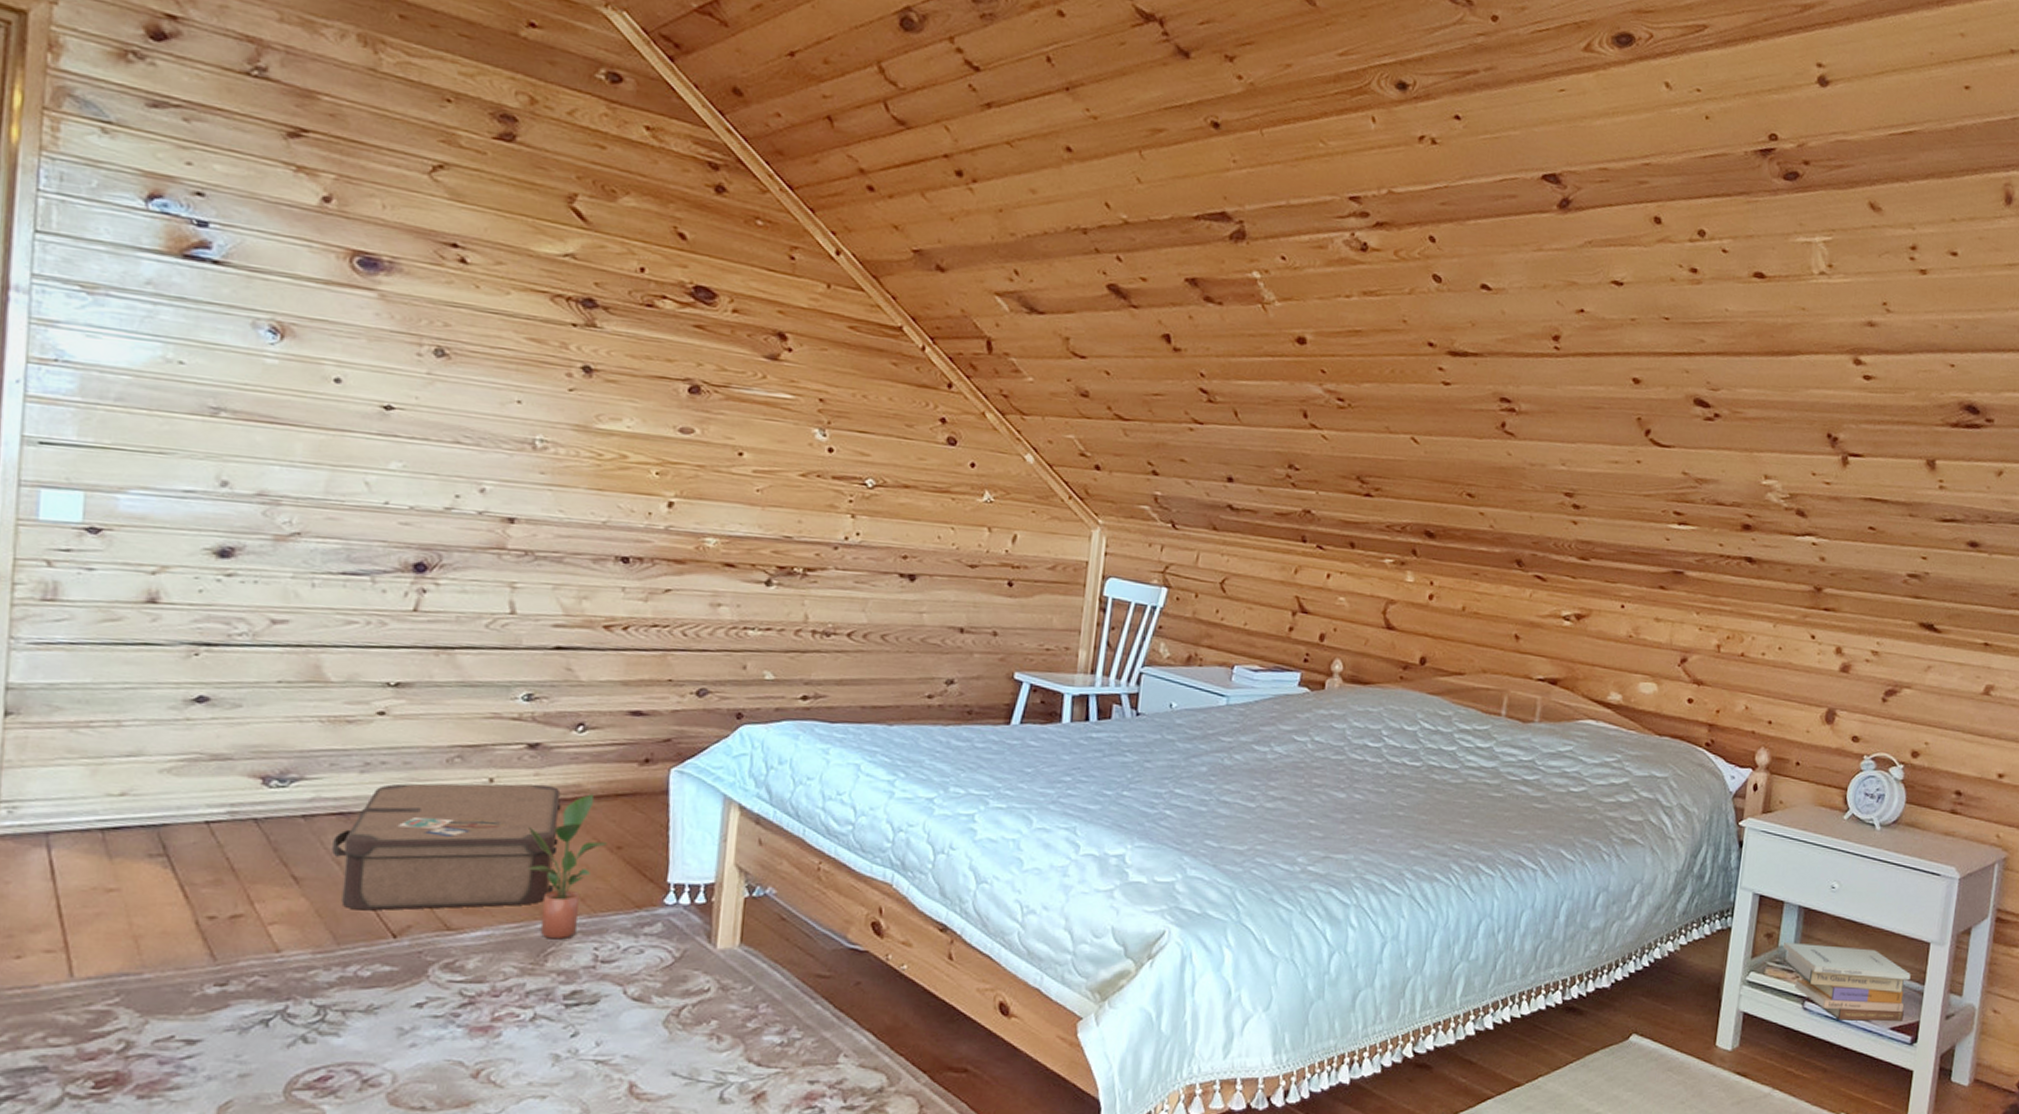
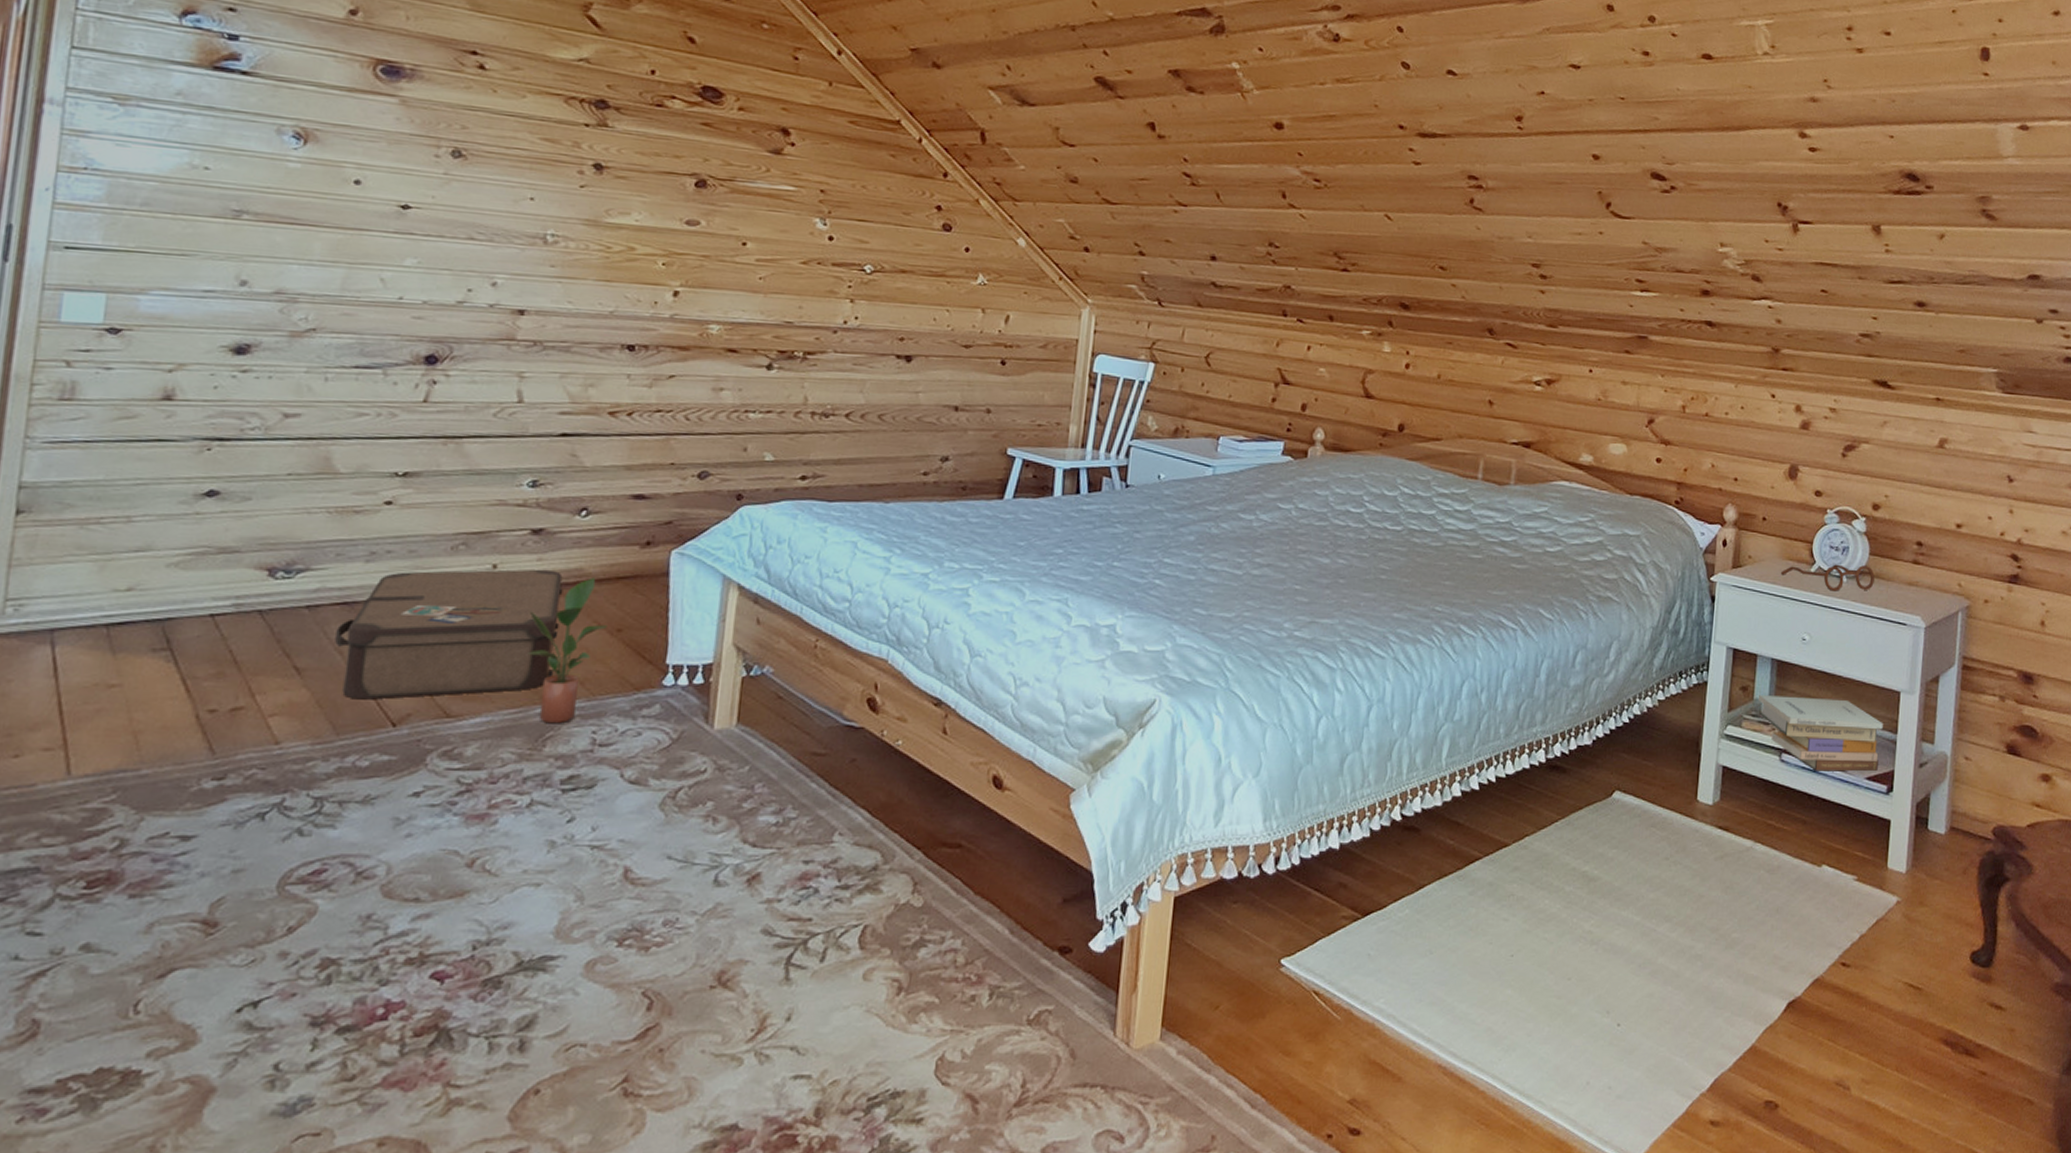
glasses: none [1813,812,1910,840] -> present [1781,564,1875,591]

